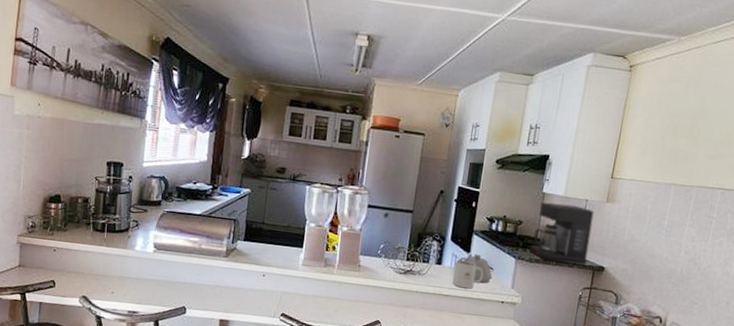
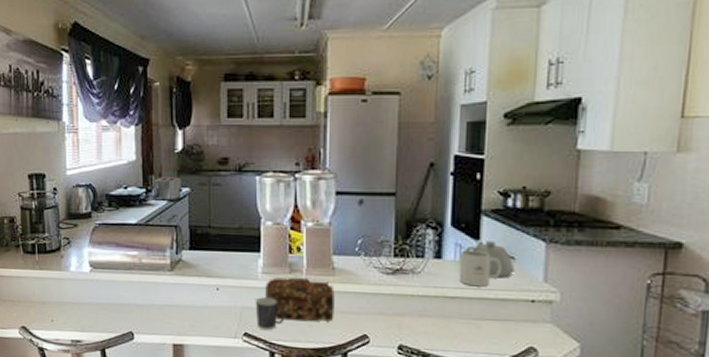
toaster: none [218,177,245,200] -> present [154,177,182,202]
mug: none [293,285,317,313] -> present [255,297,285,331]
bread loaf: none [302,269,359,308] -> present [265,277,335,322]
coffee maker: present [529,202,595,265] -> none [565,162,659,243]

